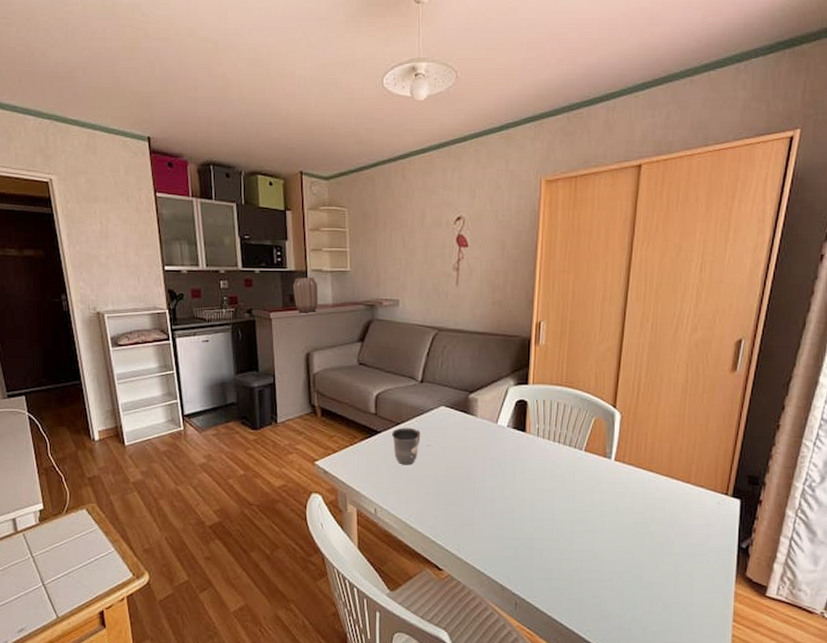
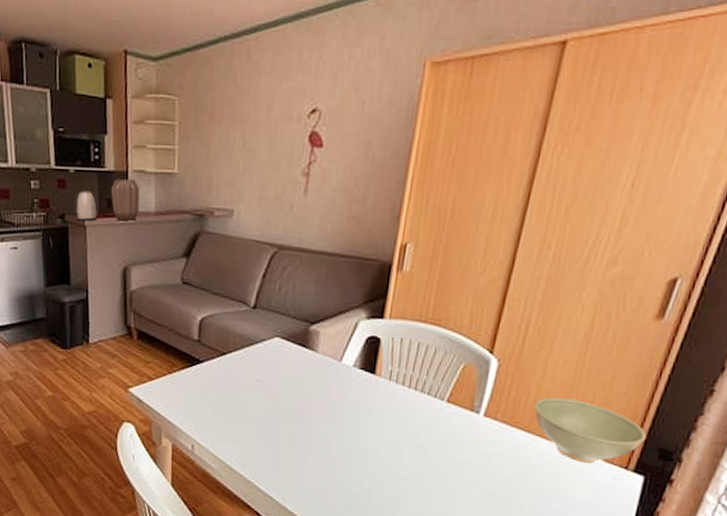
kettle: none [260,288,281,315] -> present [74,190,97,222]
mug: present [391,427,421,465] -> none [215,358,249,401]
bowl: none [652,440,737,494] -> present [534,397,647,464]

